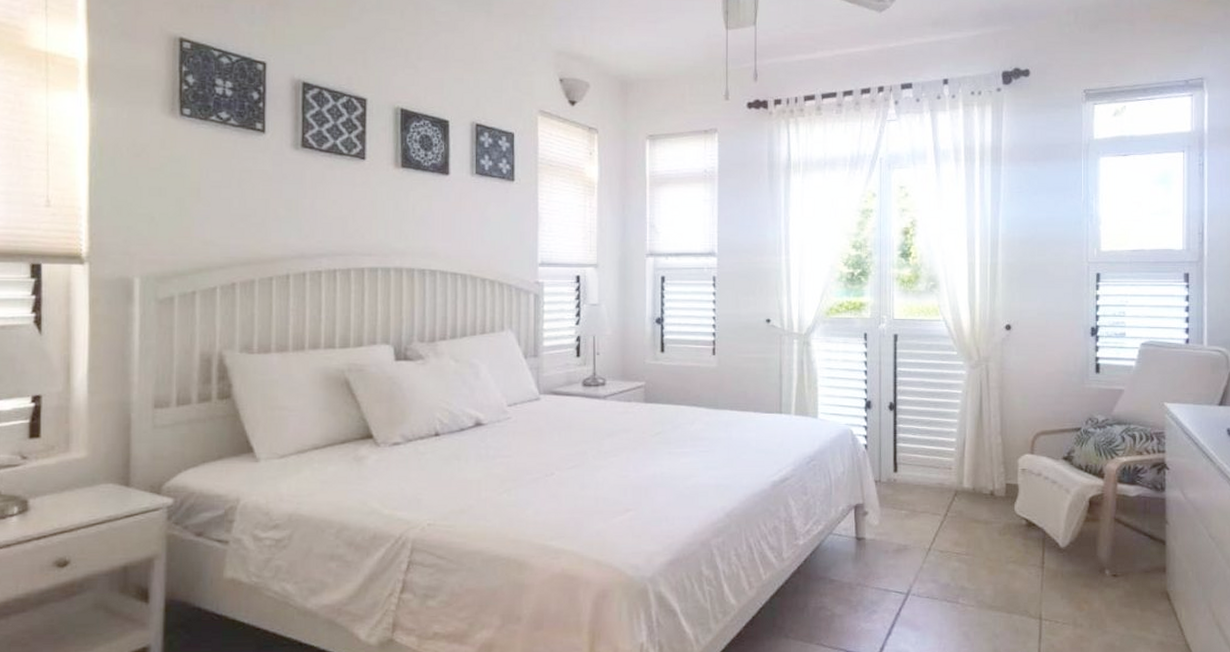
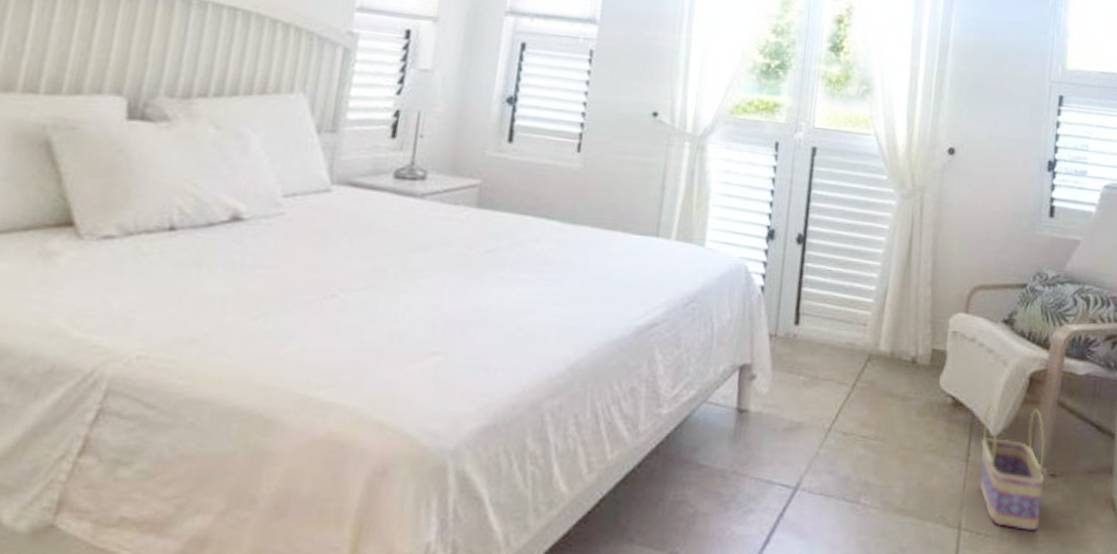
basket: none [1053,522,1108,618] -> present [980,402,1045,530]

